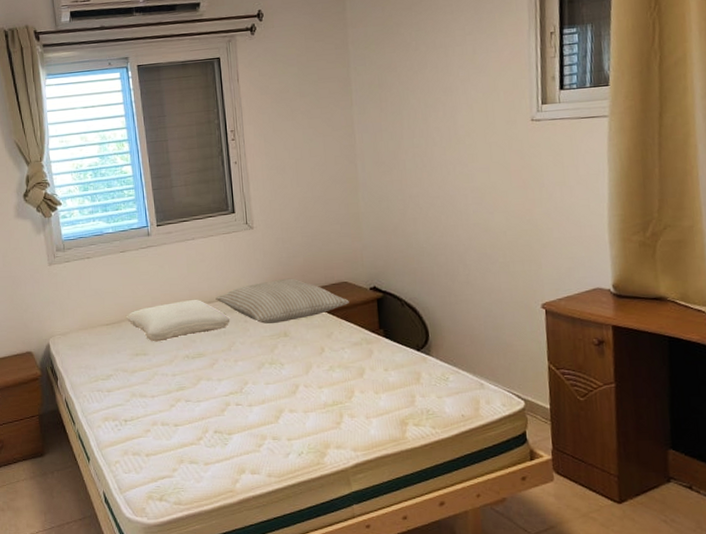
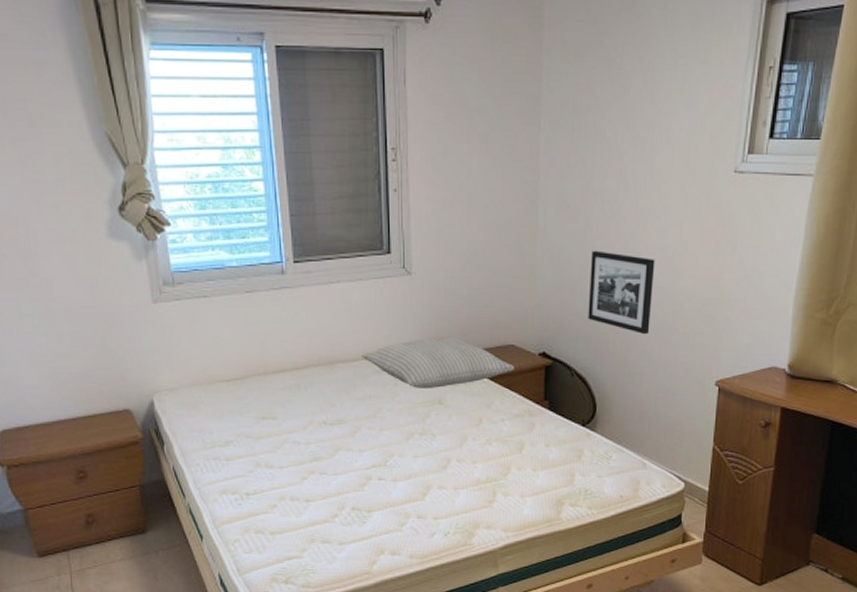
pillow: present [125,299,231,342] -> none [251,355,378,404]
picture frame: none [408,196,471,266] -> present [588,250,655,335]

